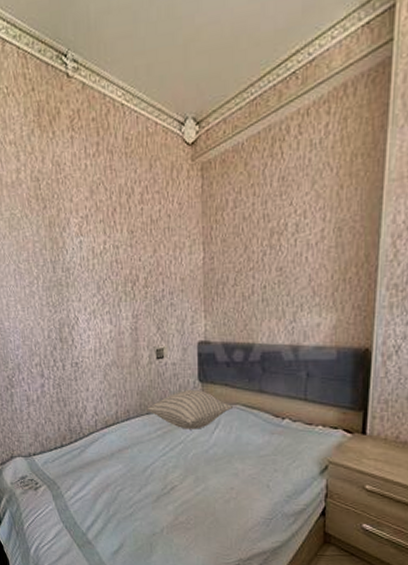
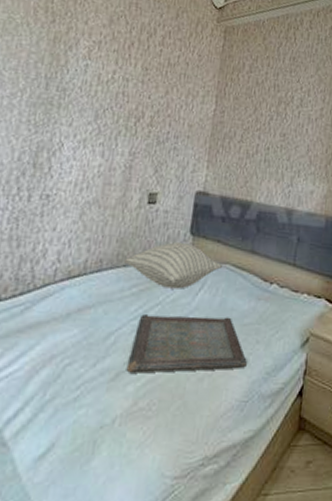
serving tray: none [164,450,269,497] -> present [126,314,248,374]

